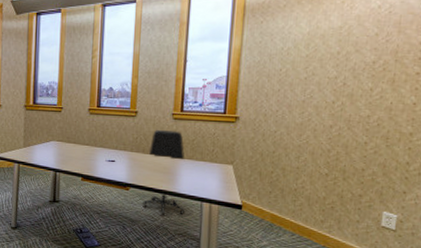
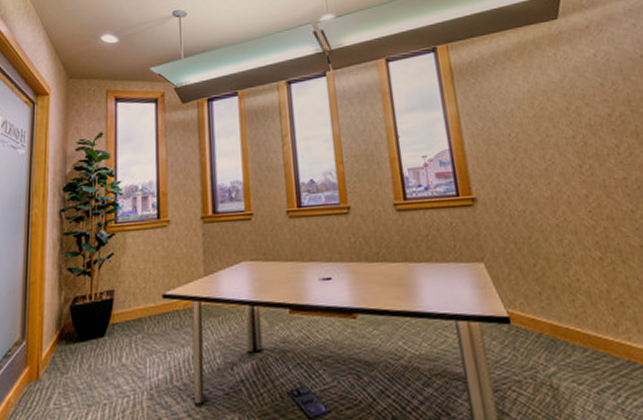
office chair: present [142,129,185,215] -> none [373,226,437,349]

